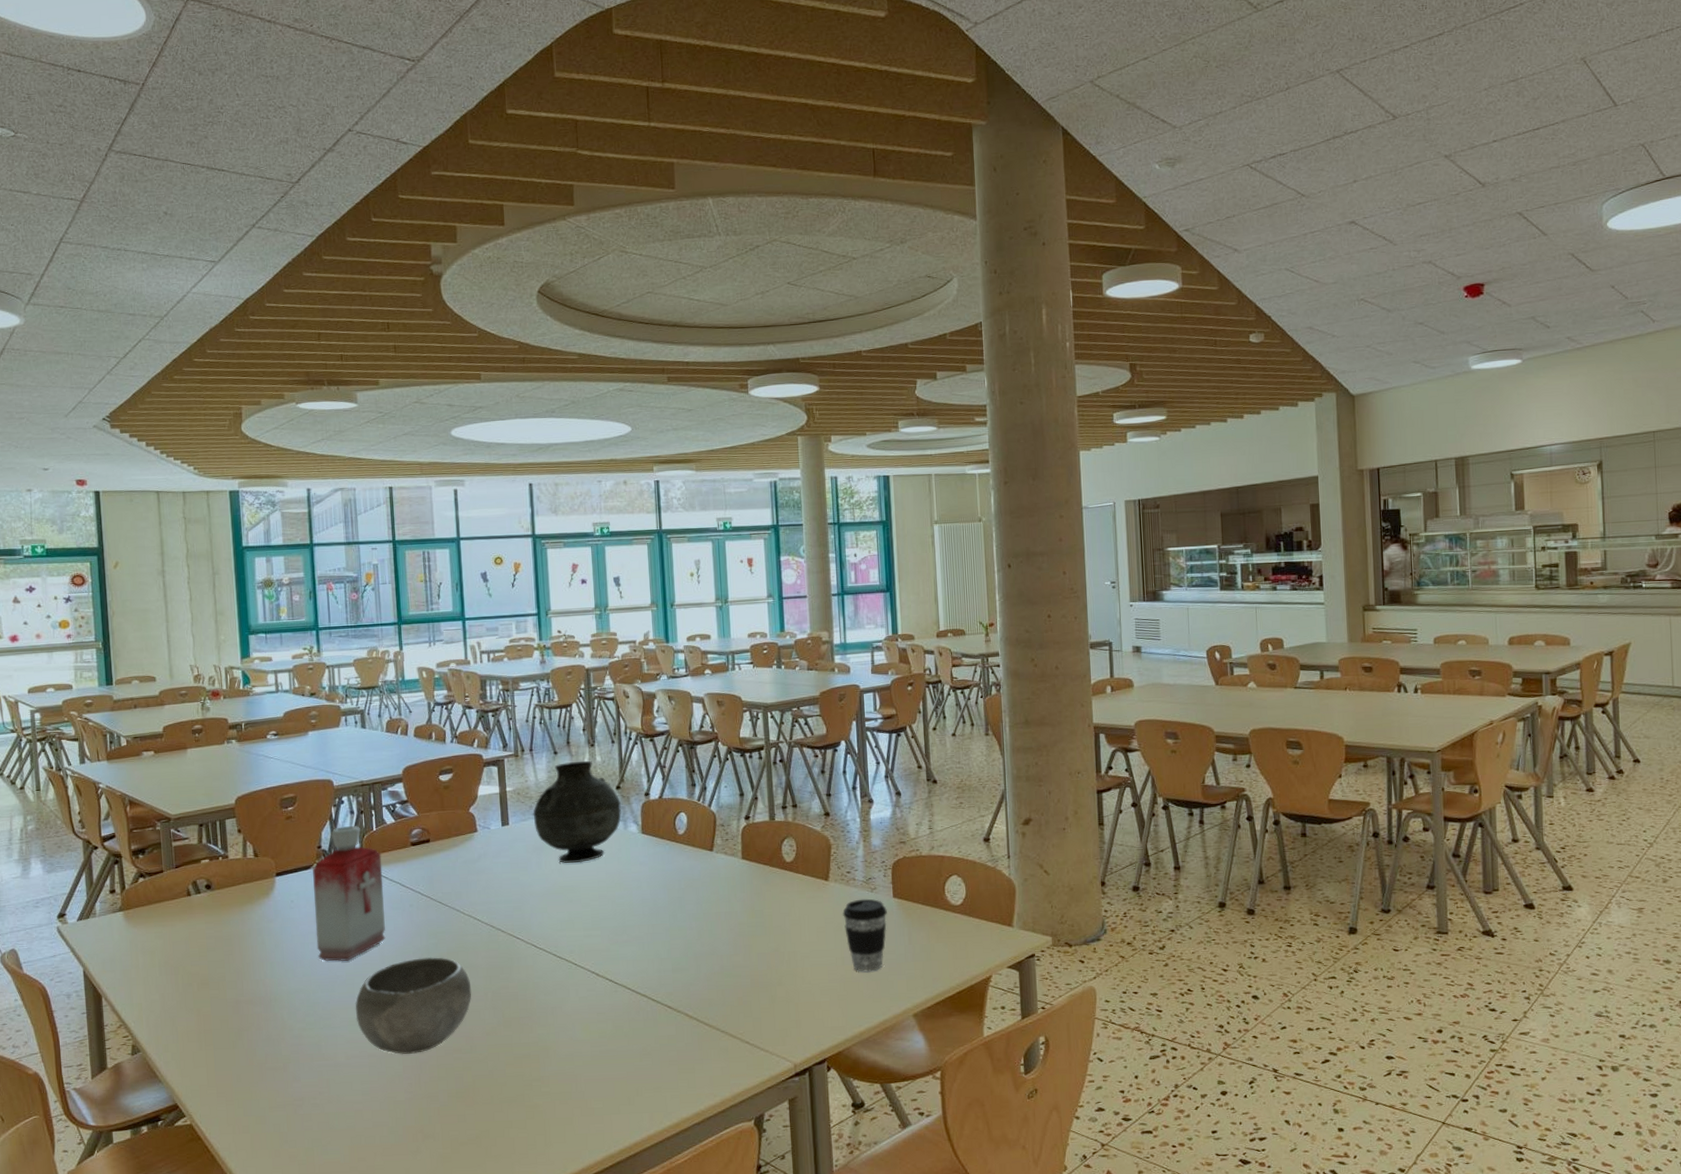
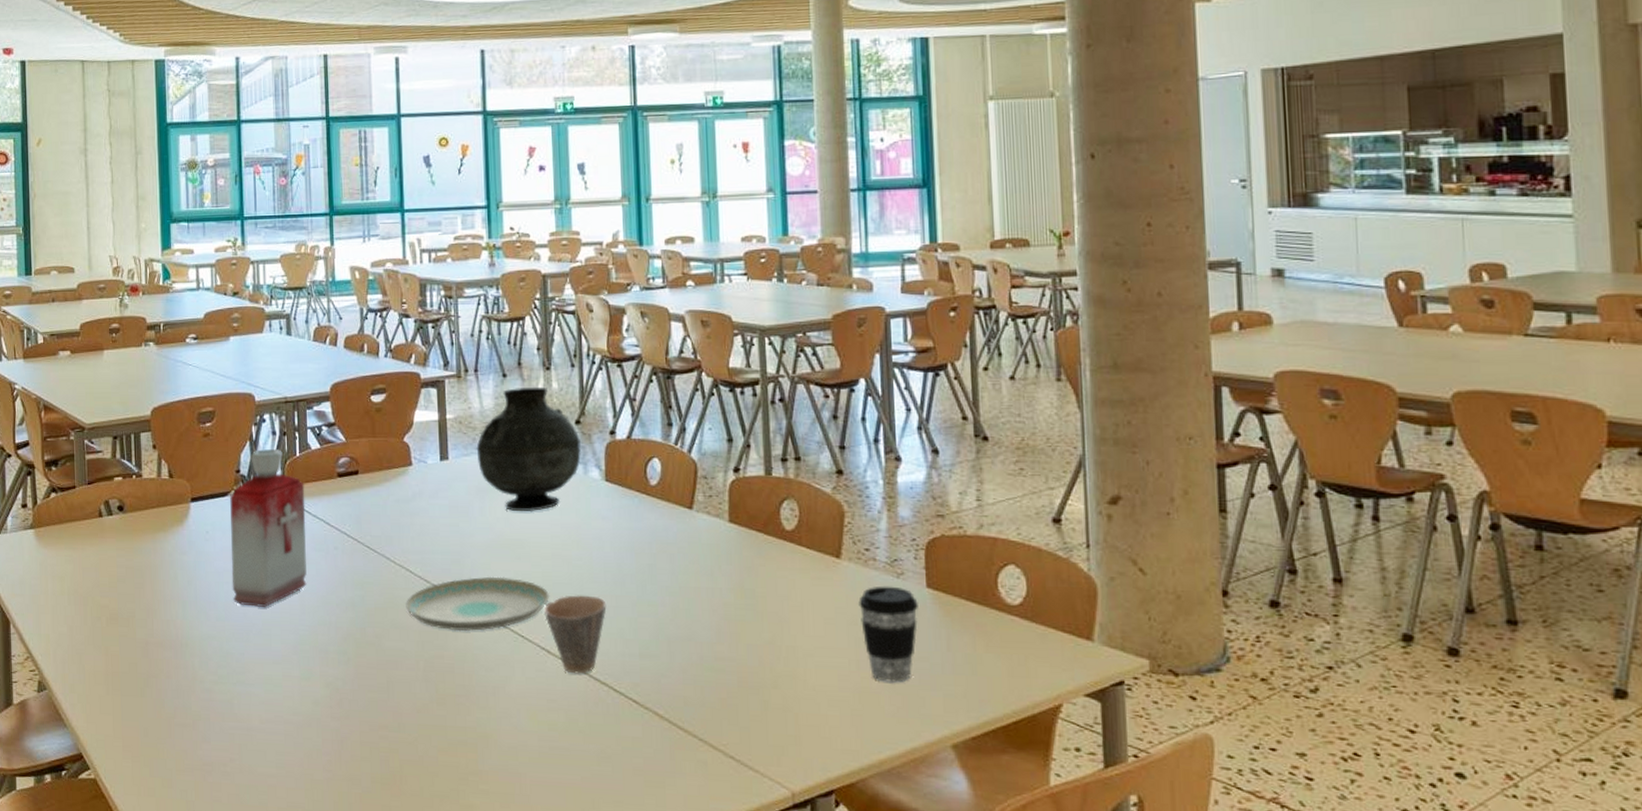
bowl: present [355,957,472,1055] -> none [271,611,402,726]
plate: none [474,917,598,966] -> present [405,576,550,632]
cup: none [593,926,645,990] -> present [544,595,607,674]

